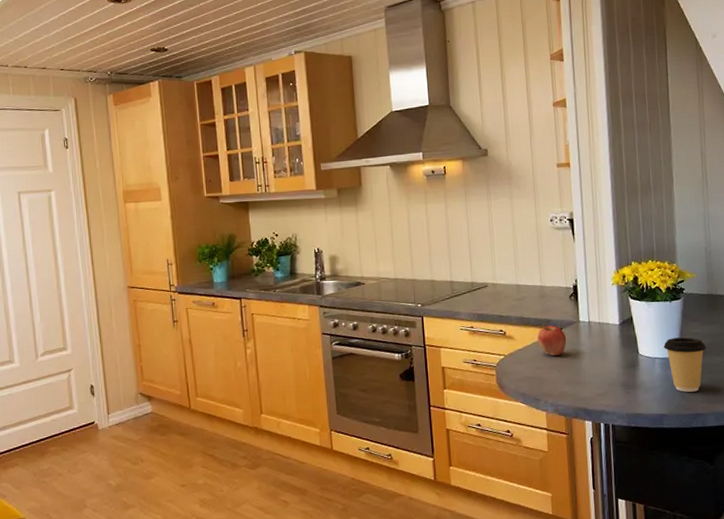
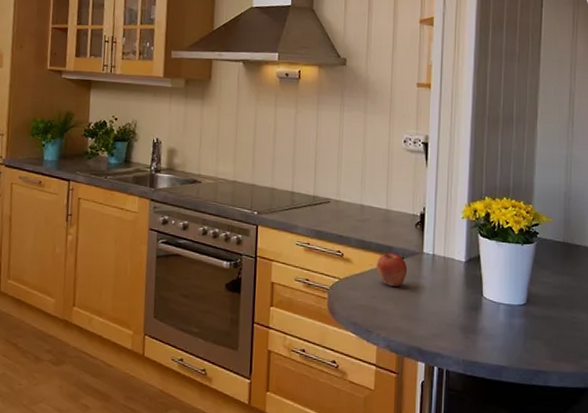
coffee cup: present [663,337,707,392] -> none [510,284,556,346]

